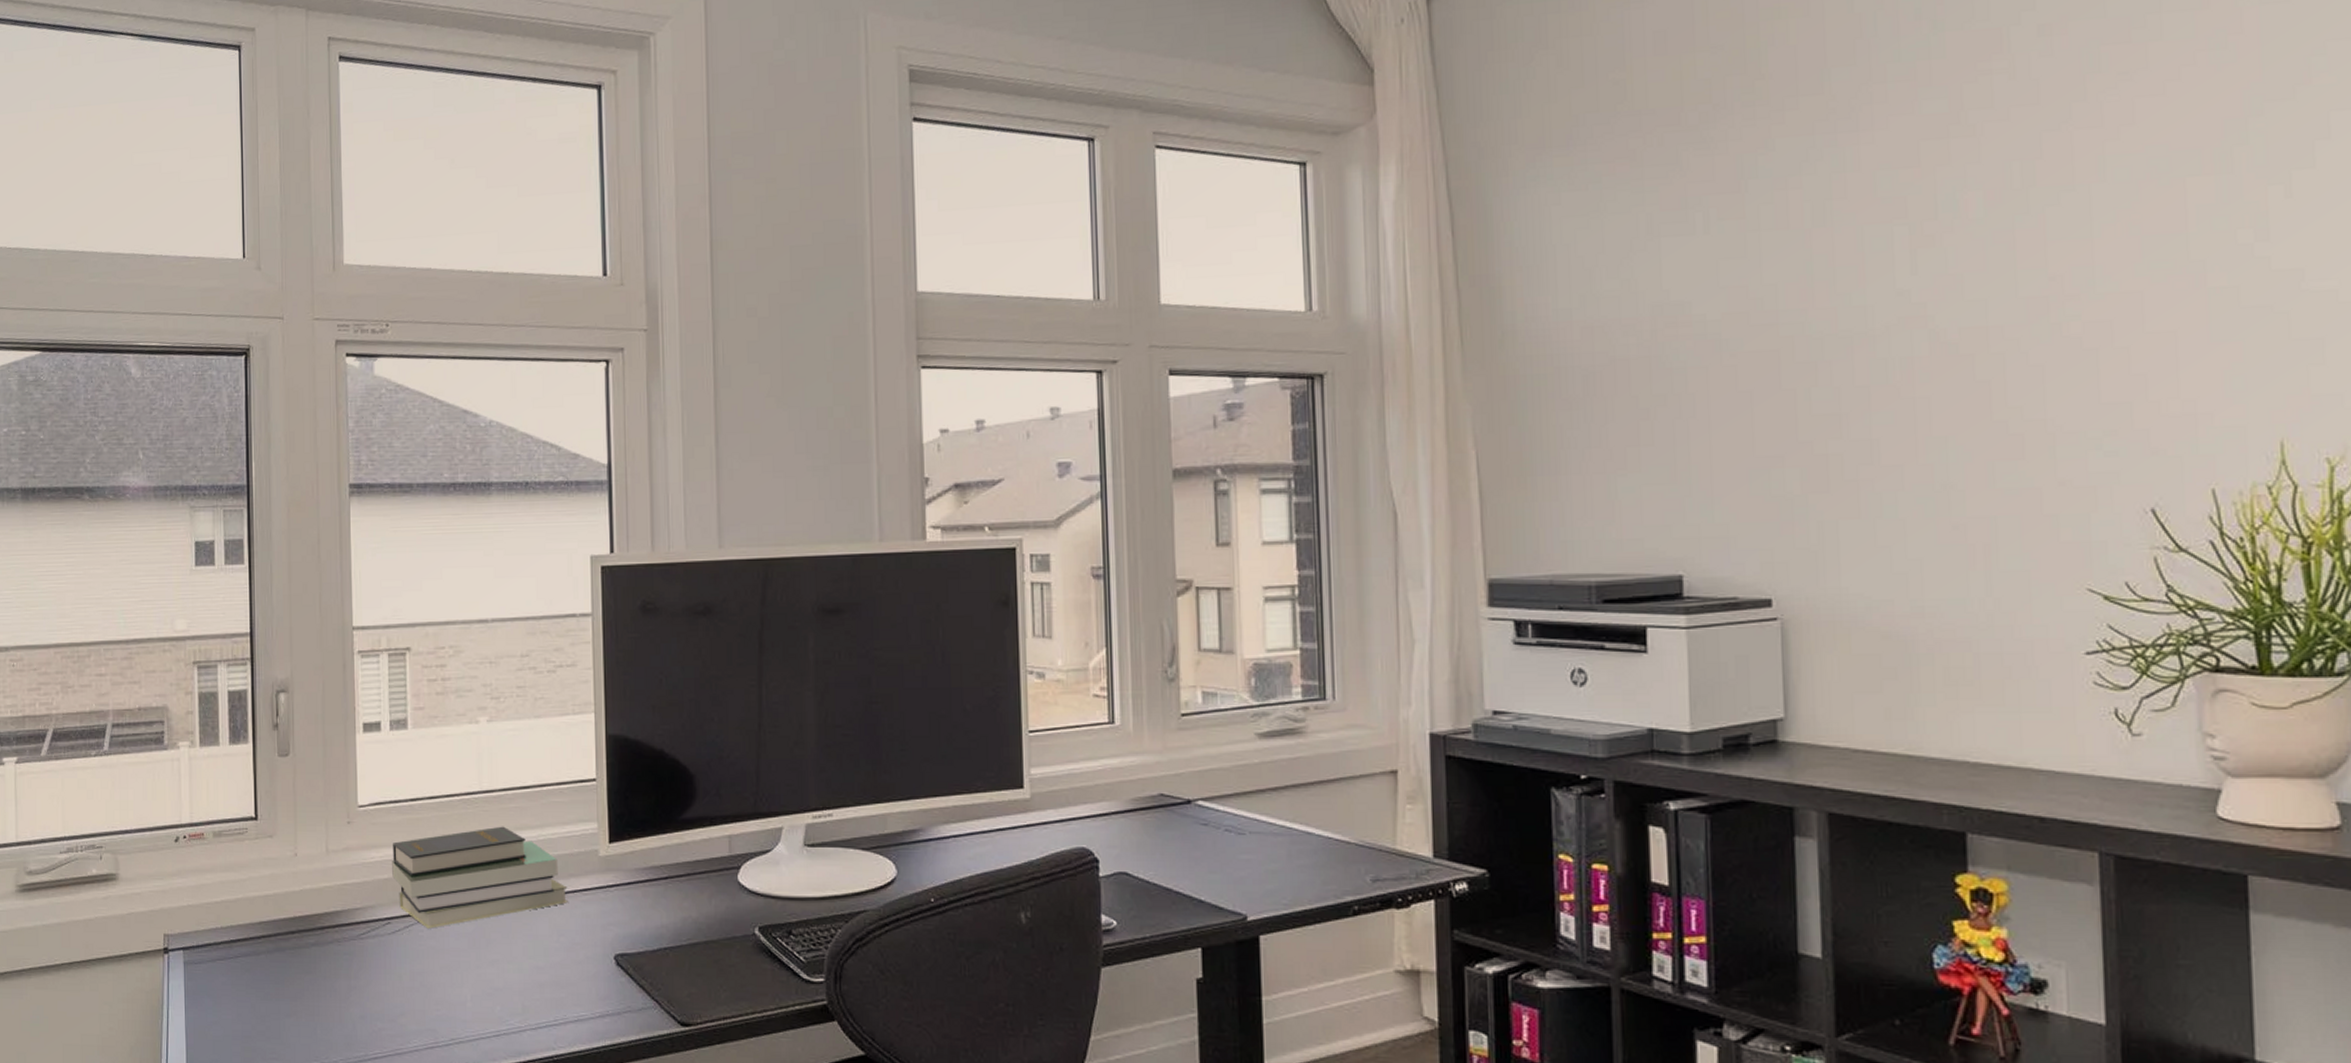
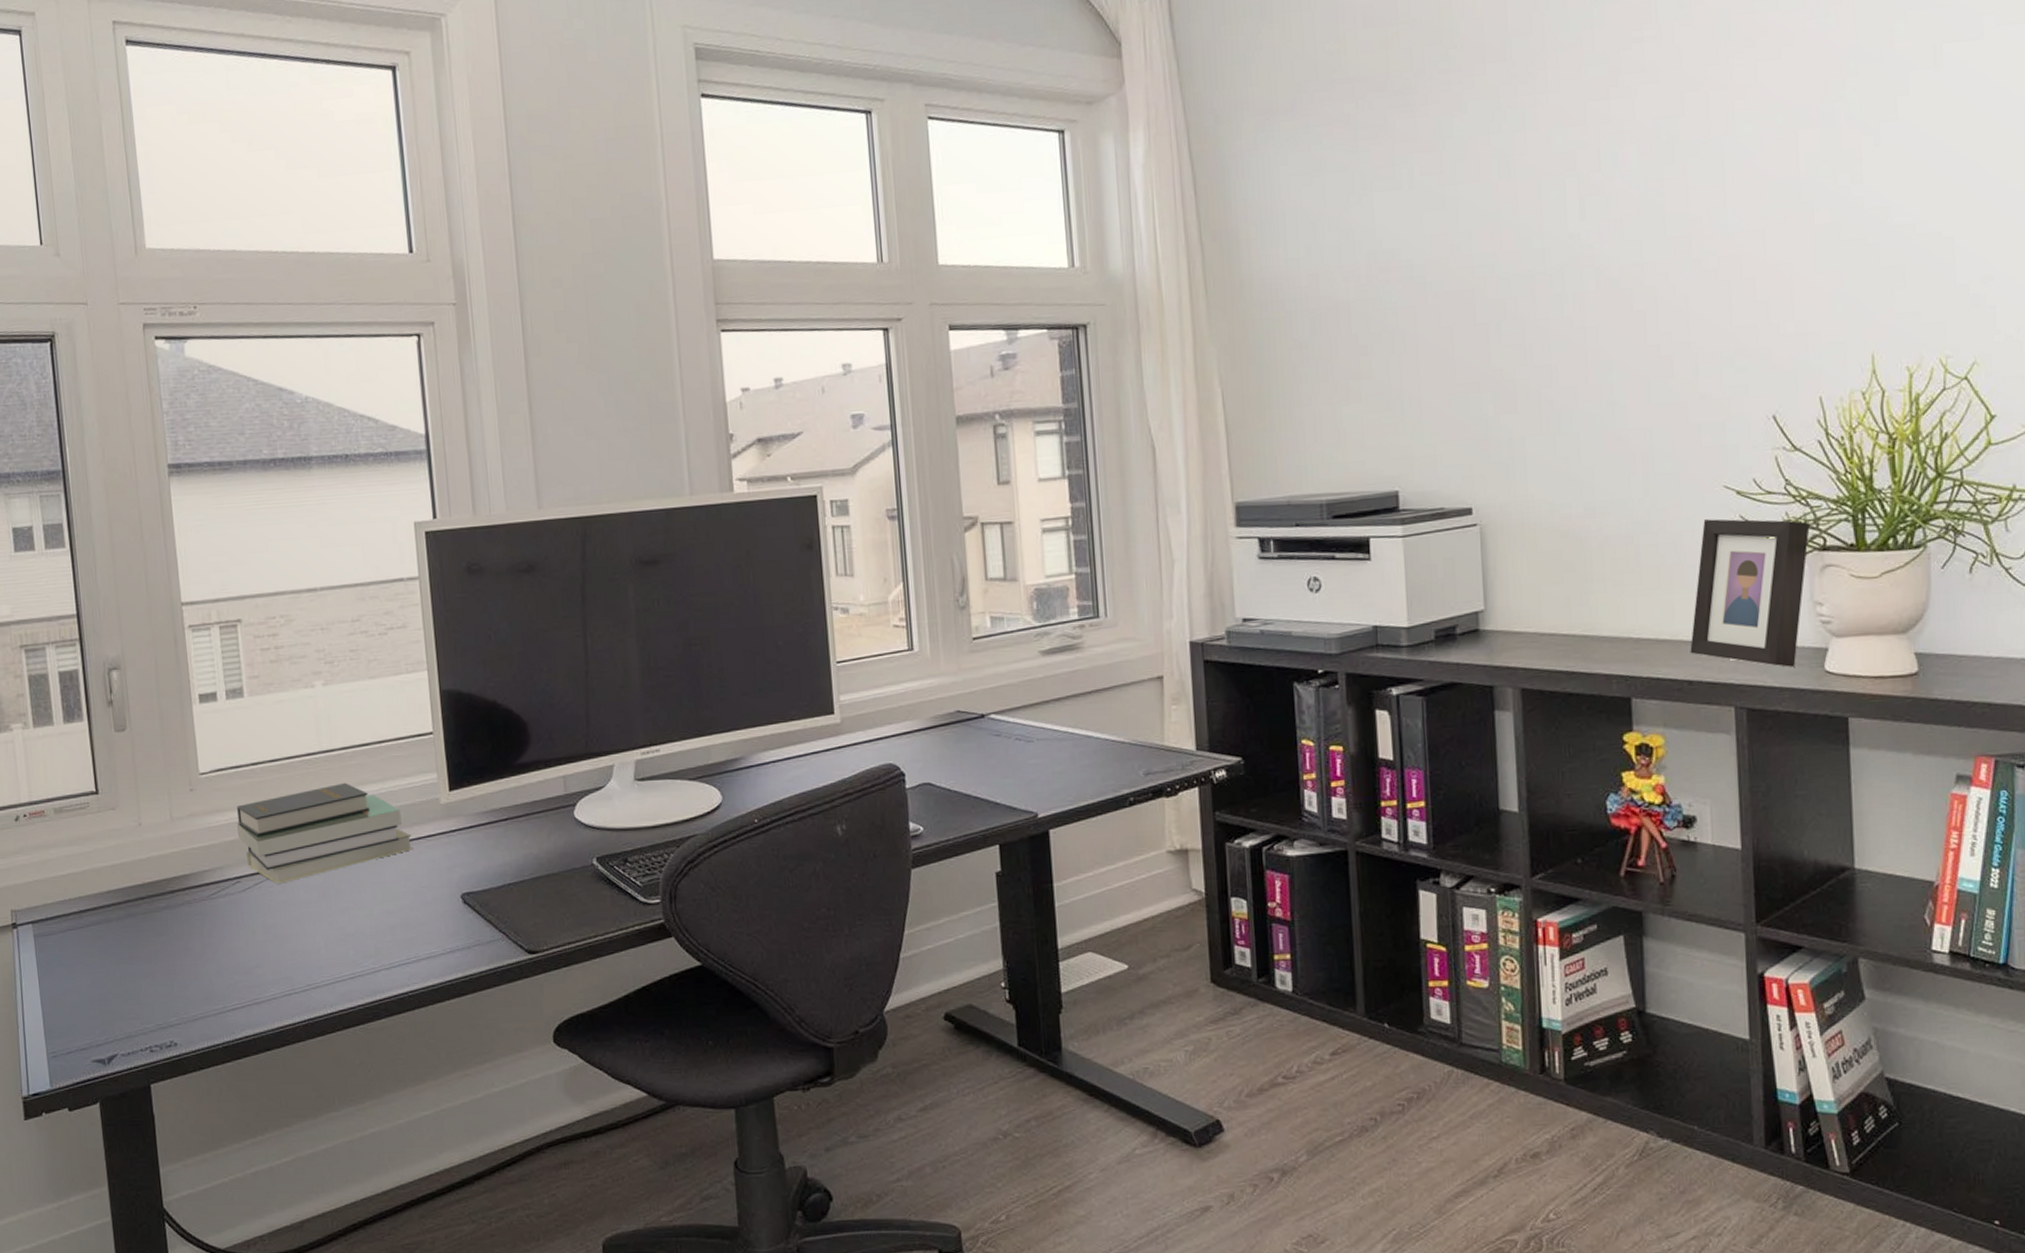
picture frame: none [2042,627,2198,809] -> present [1690,519,1810,667]

